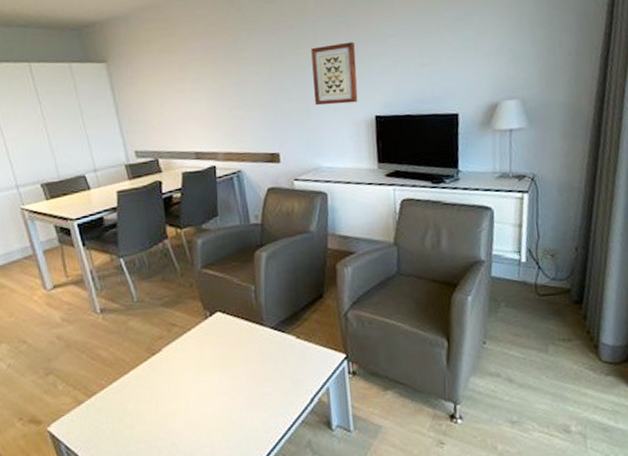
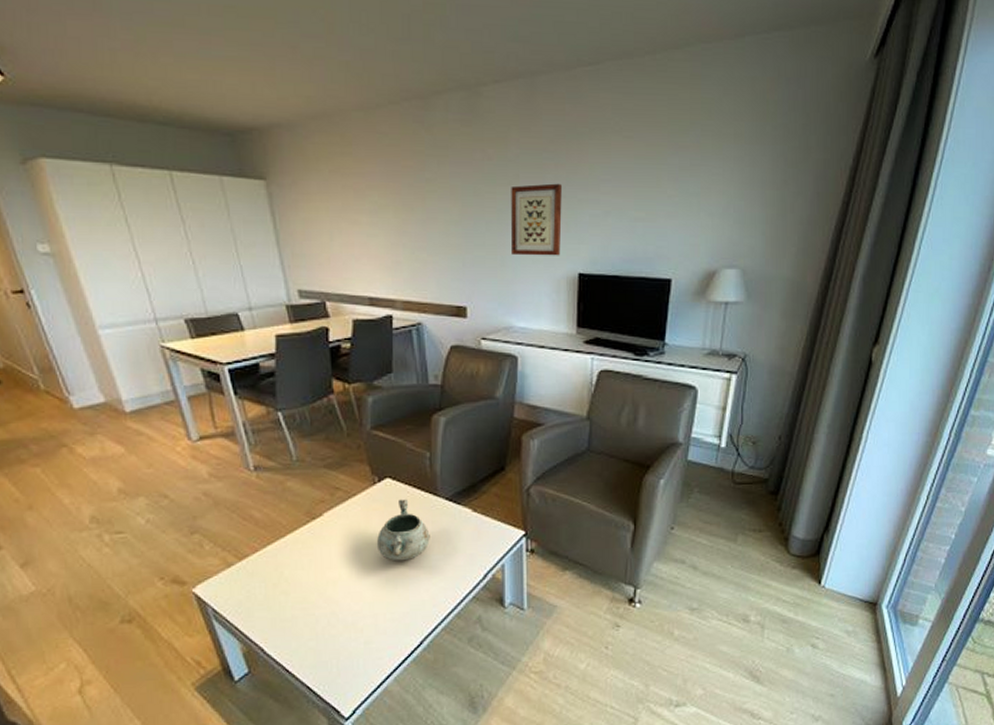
decorative bowl: none [211,330,259,391] -> present [377,499,430,561]

